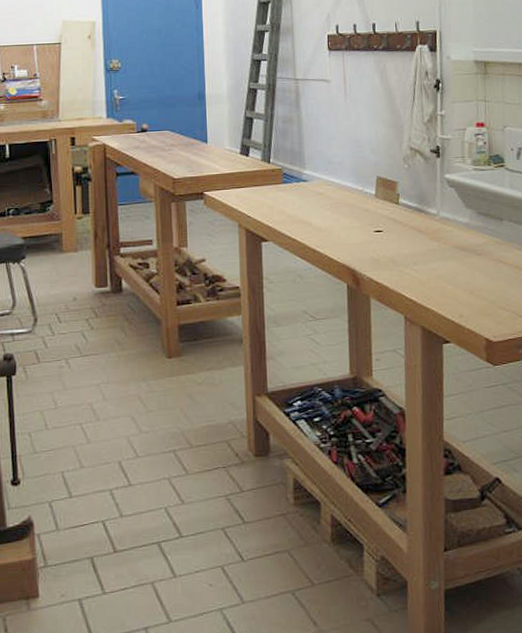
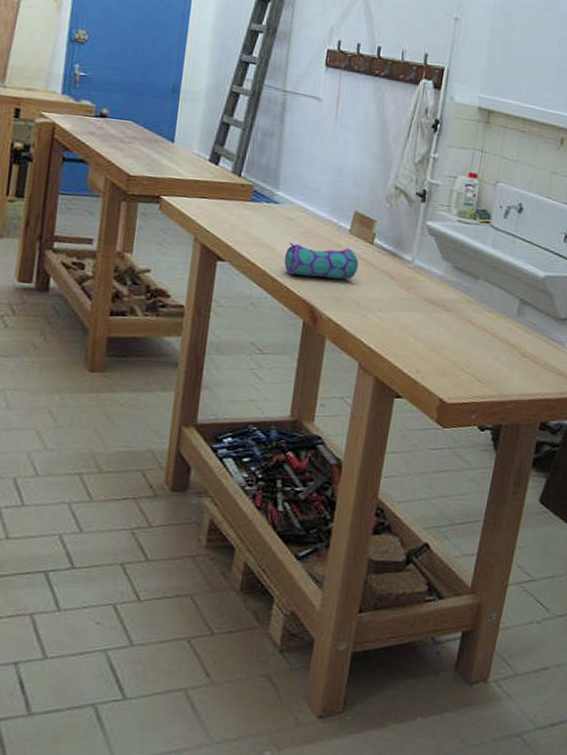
pencil case: none [320,211,389,244] -> present [284,242,359,280]

